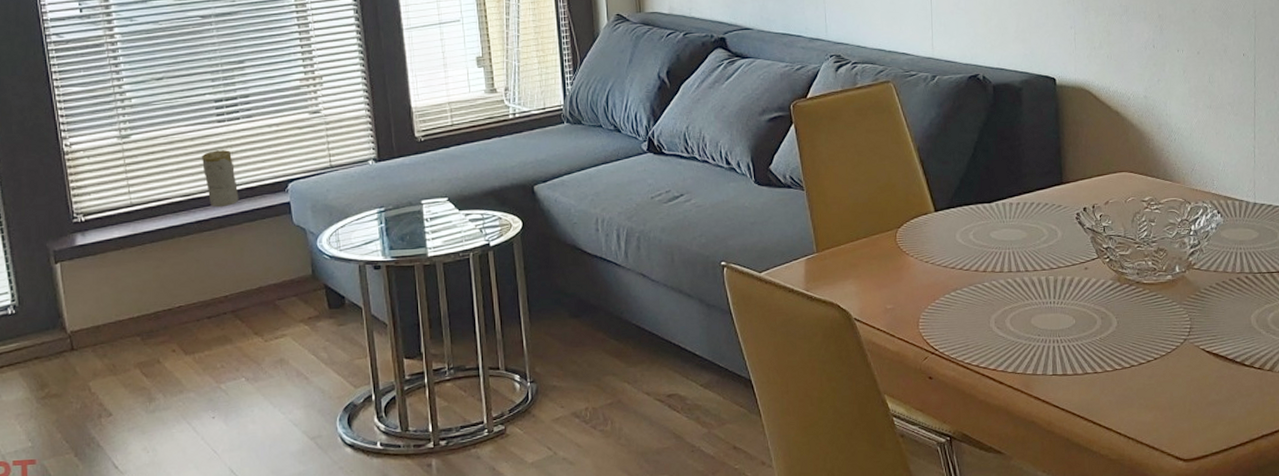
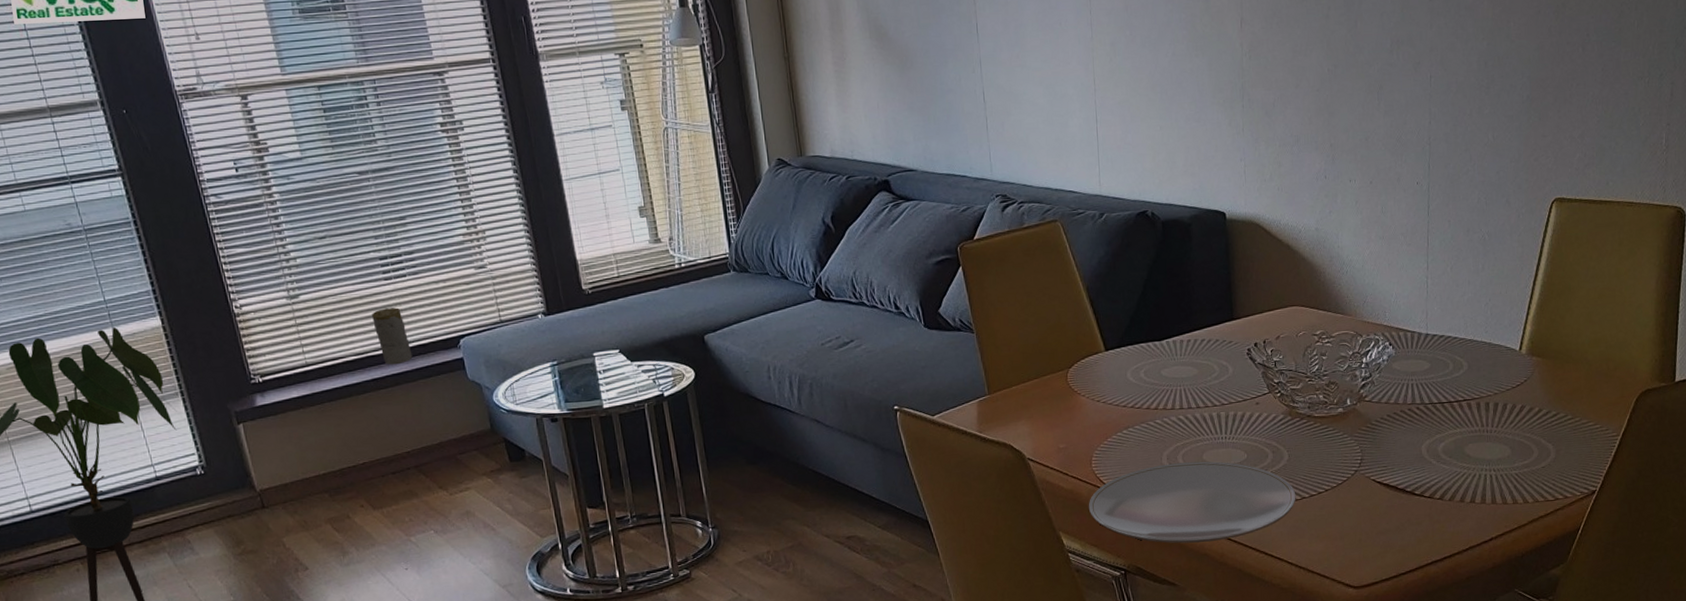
plate: none [914,326,1125,410] -> present [1088,461,1296,544]

